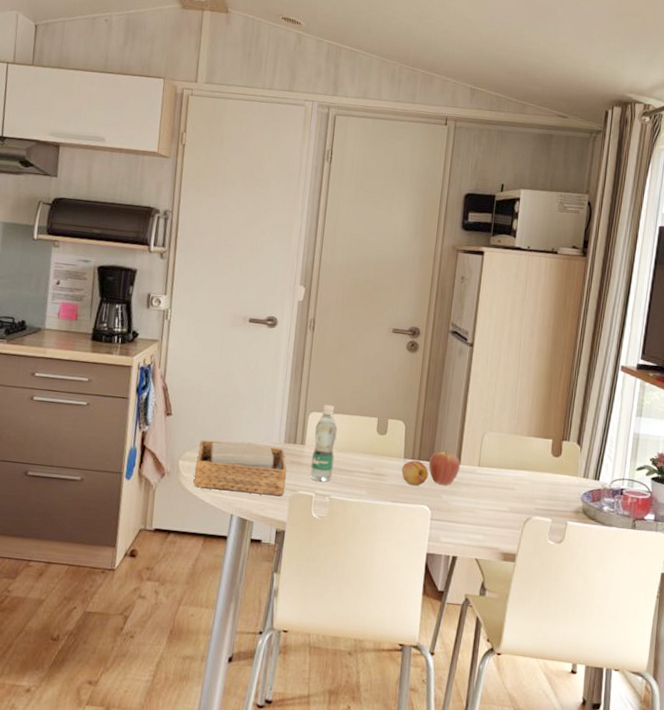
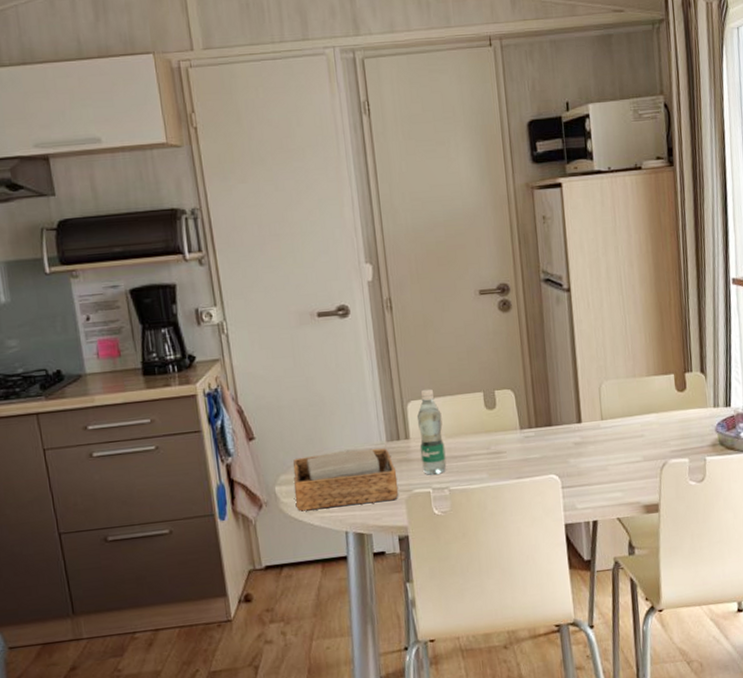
fruit: present [402,460,429,486] -> none [520,428,550,457]
fruit: present [428,450,461,485] -> none [547,410,583,449]

